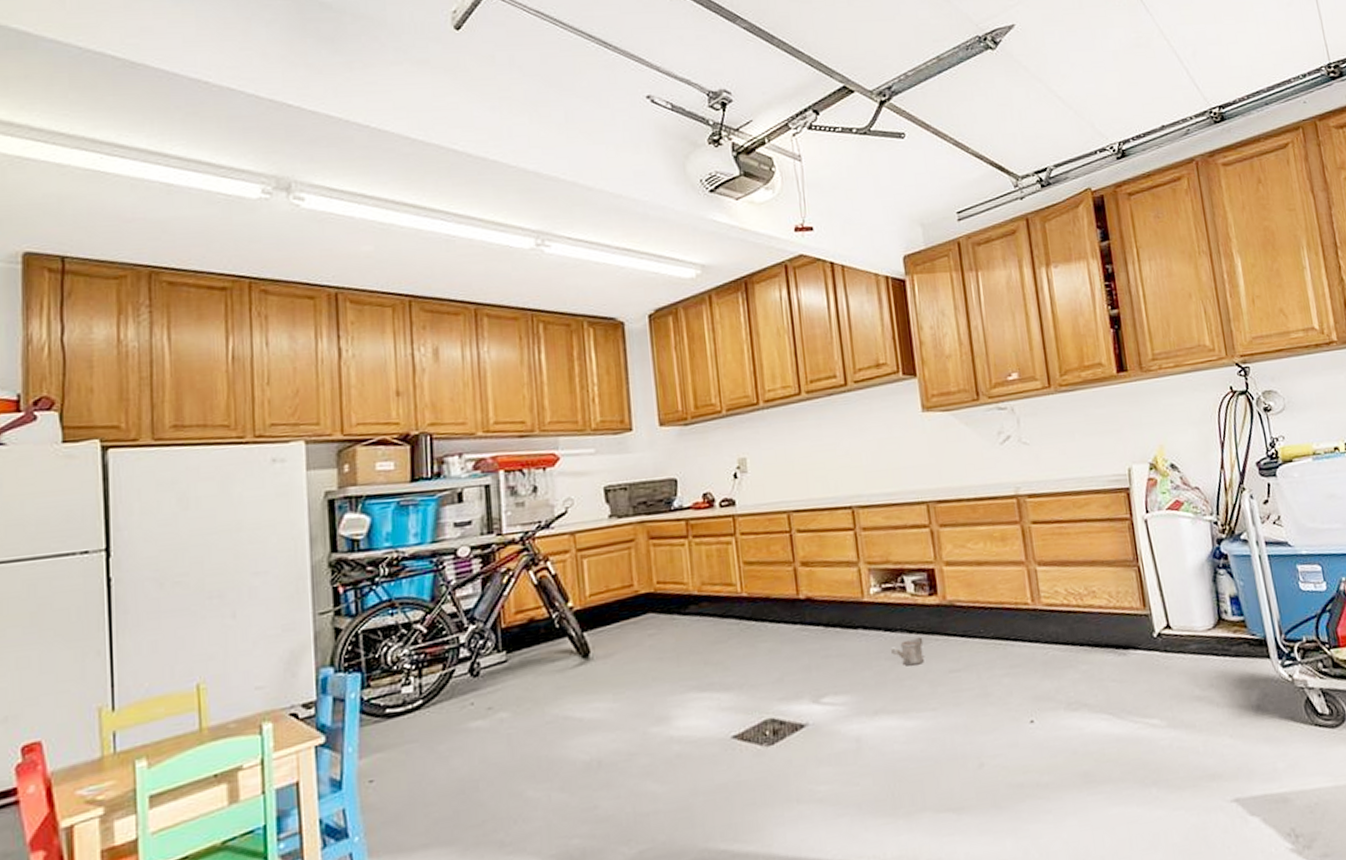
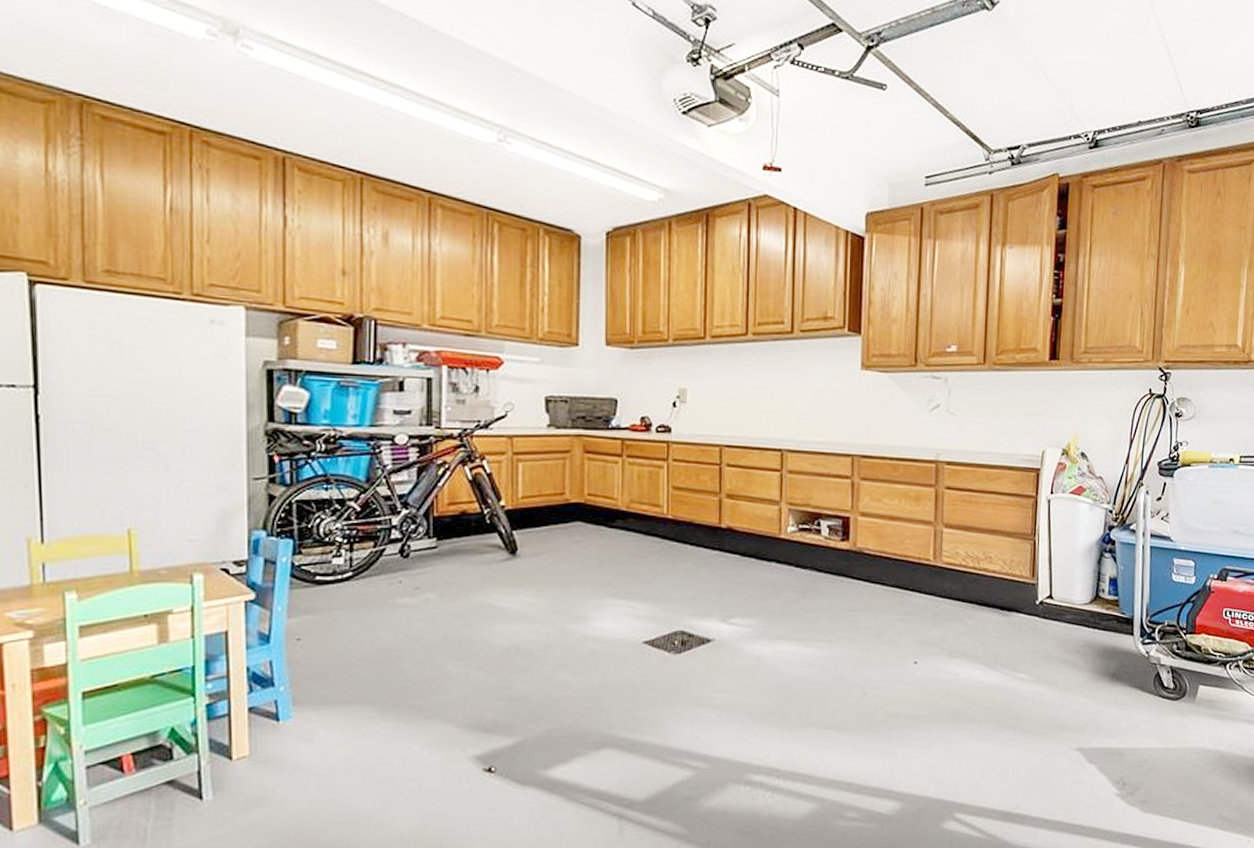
watering can: present [890,637,924,666] -> none [798,576,830,601]

